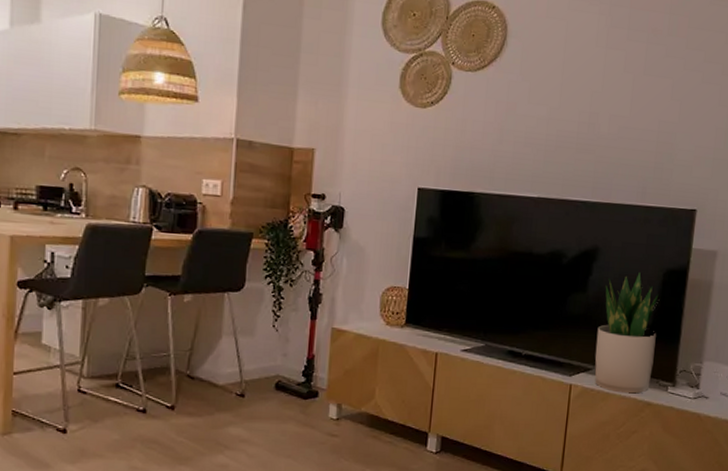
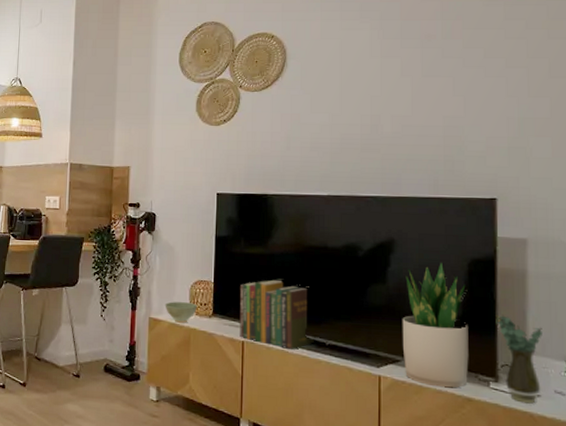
bowl: none [351,310,388,334] -> present [165,301,197,323]
books: none [433,285,511,360] -> present [239,278,314,349]
vase: none [680,323,718,405] -> present [496,314,542,404]

